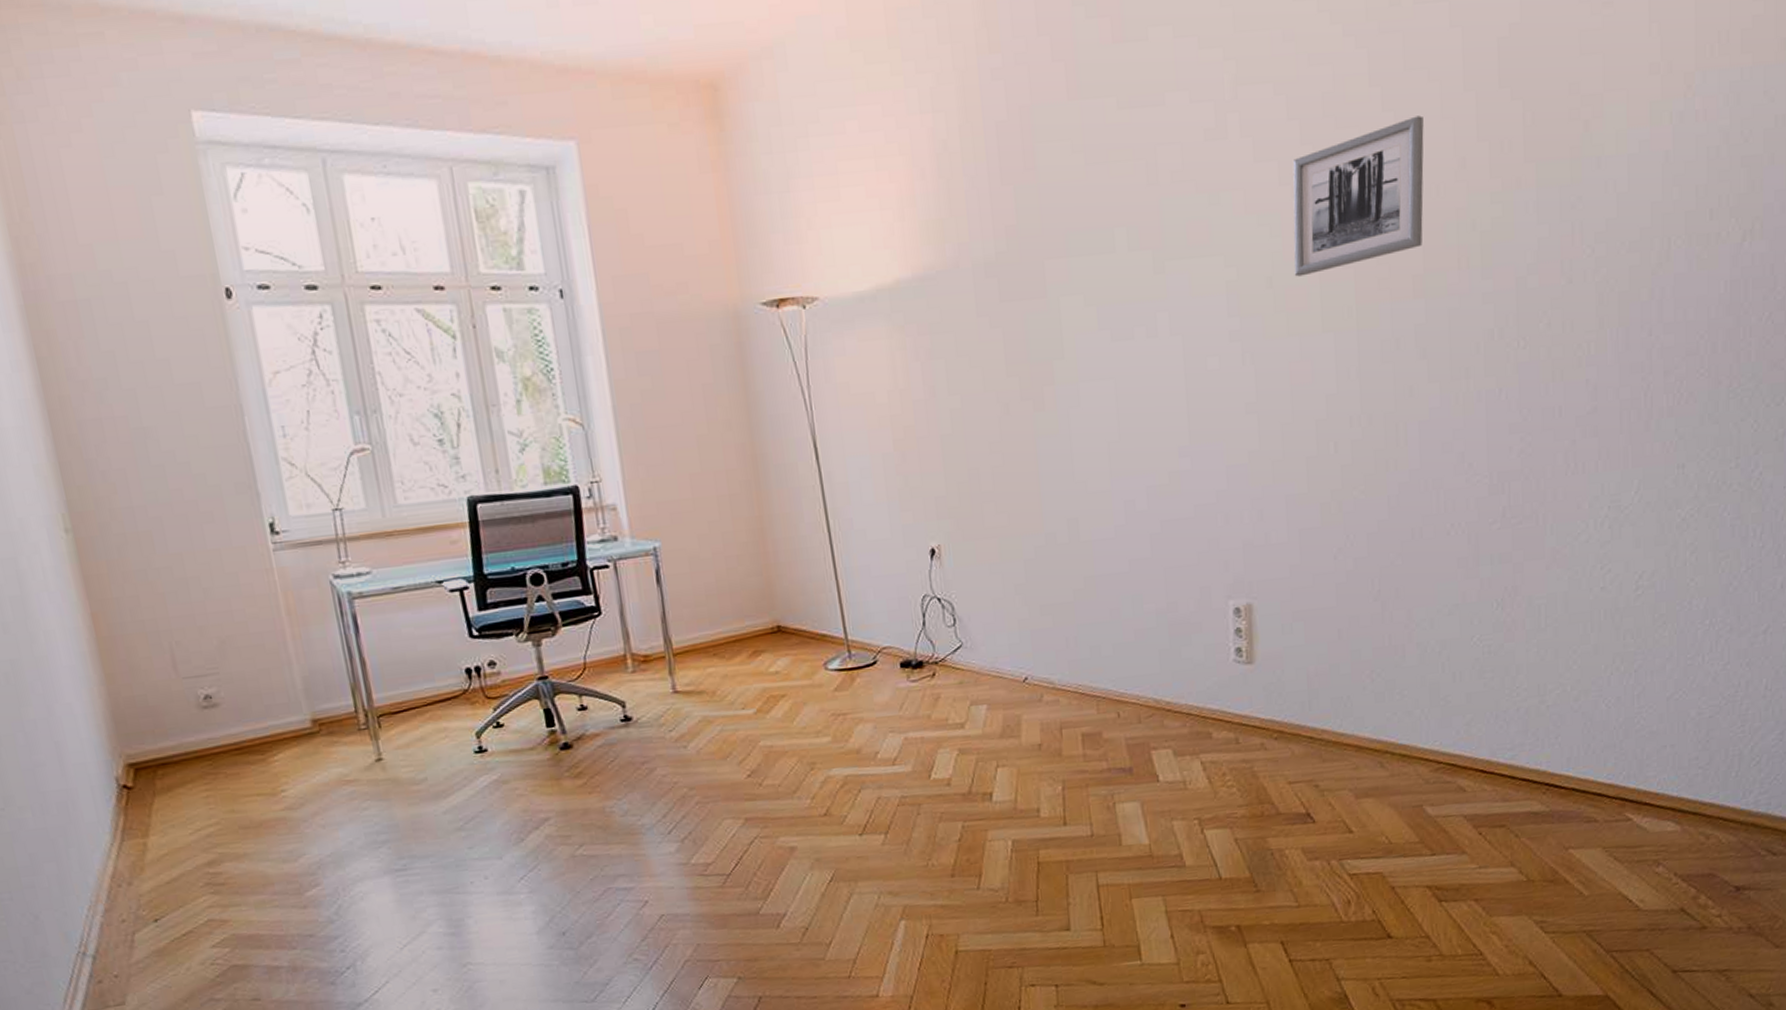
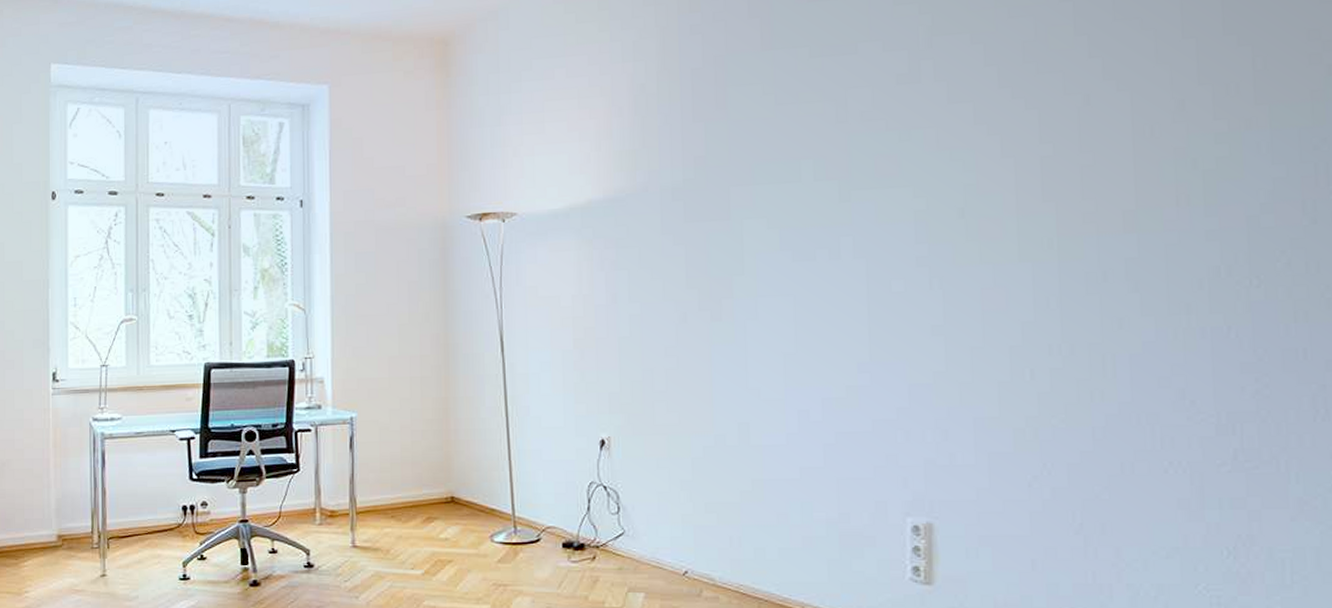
wall art: present [1292,115,1424,277] -> none [988,61,1136,209]

